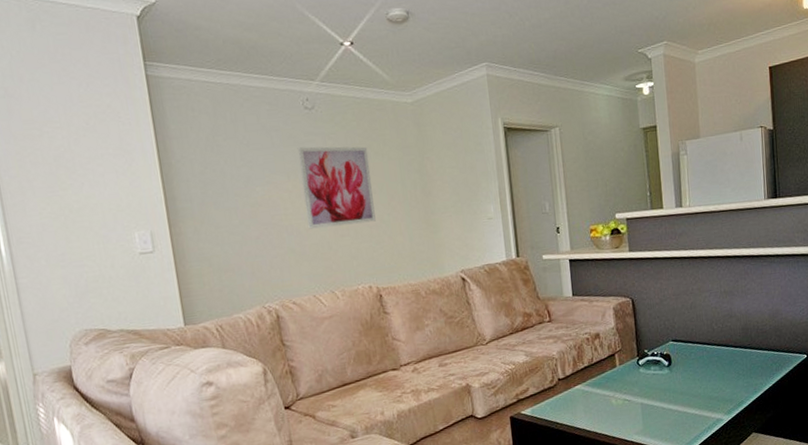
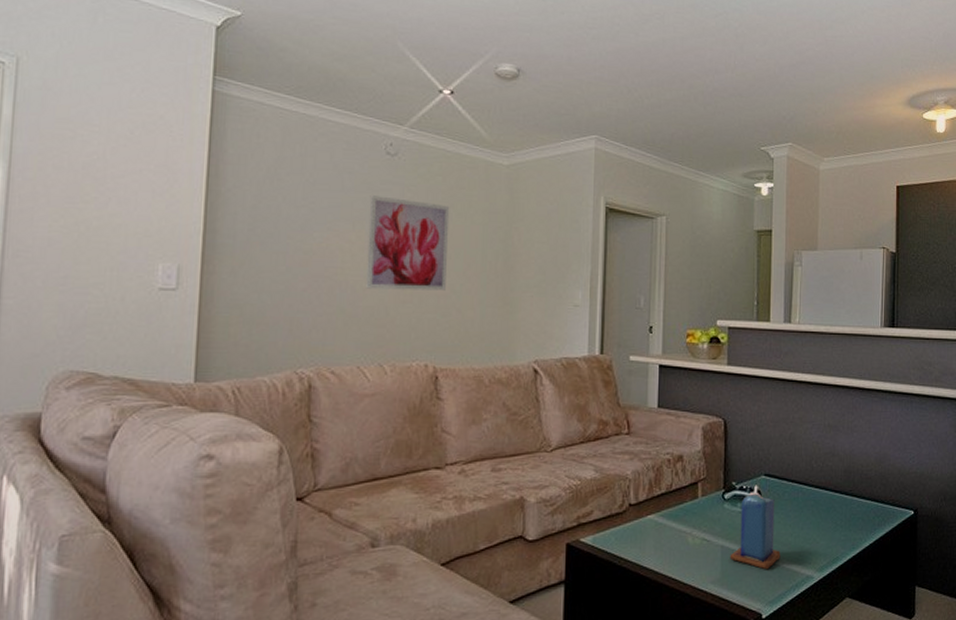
candle: none [649,350,693,419] -> present [729,485,781,570]

